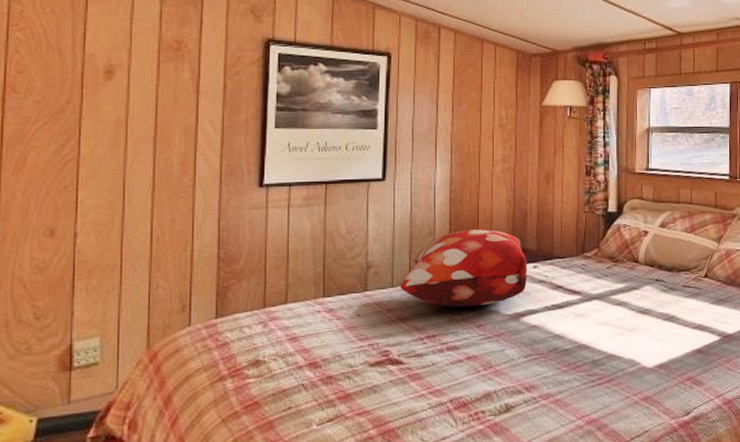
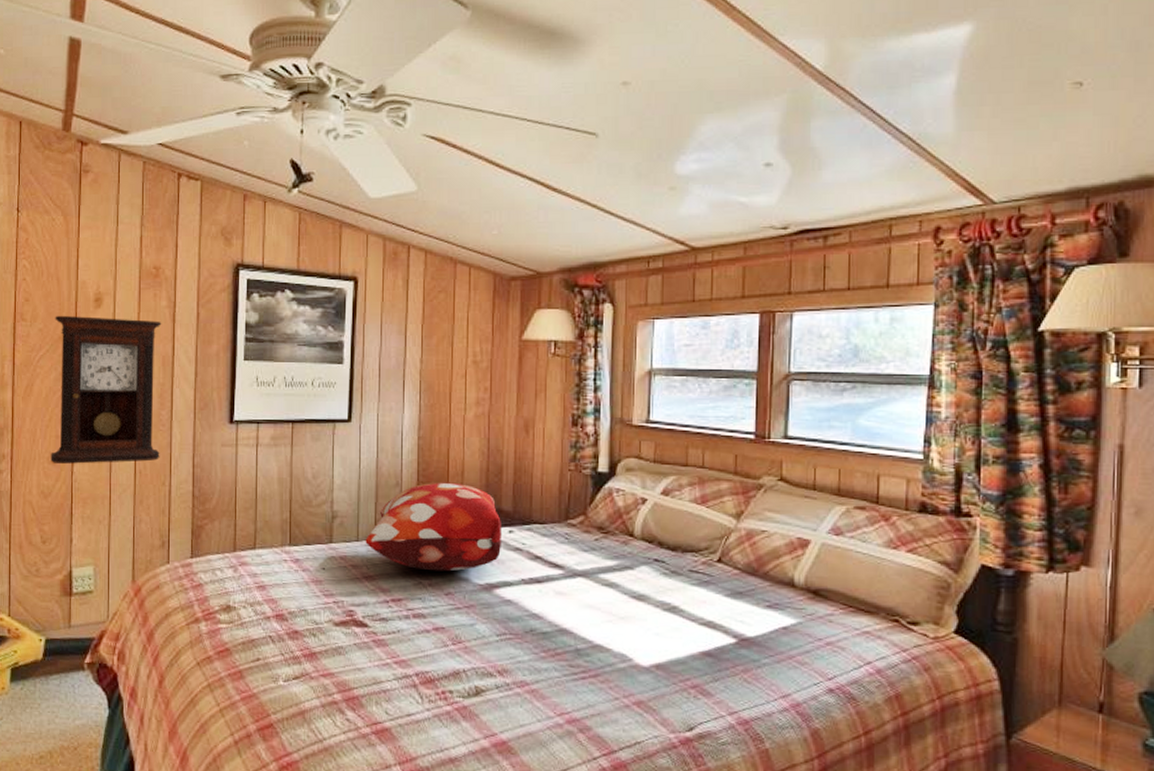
pendulum clock: none [48,87,184,236] -> present [51,315,162,464]

